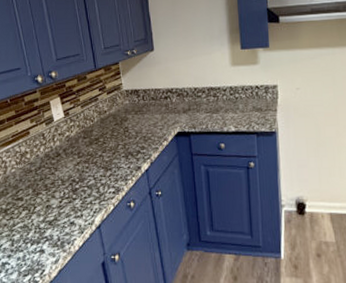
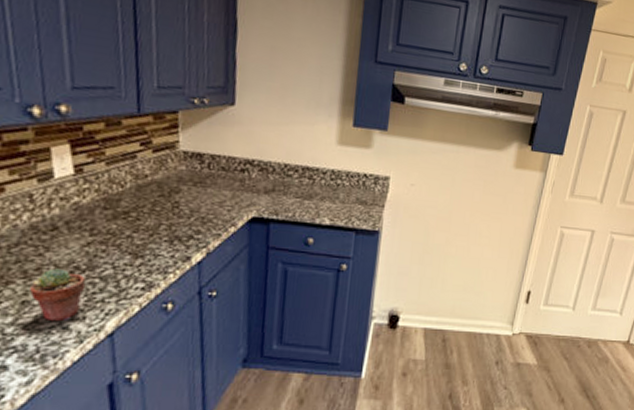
potted succulent: none [50,182,80,219] -> present [30,268,86,322]

